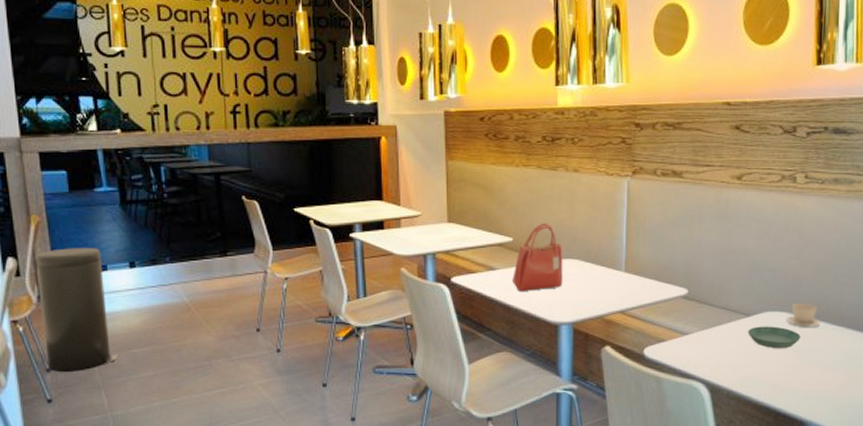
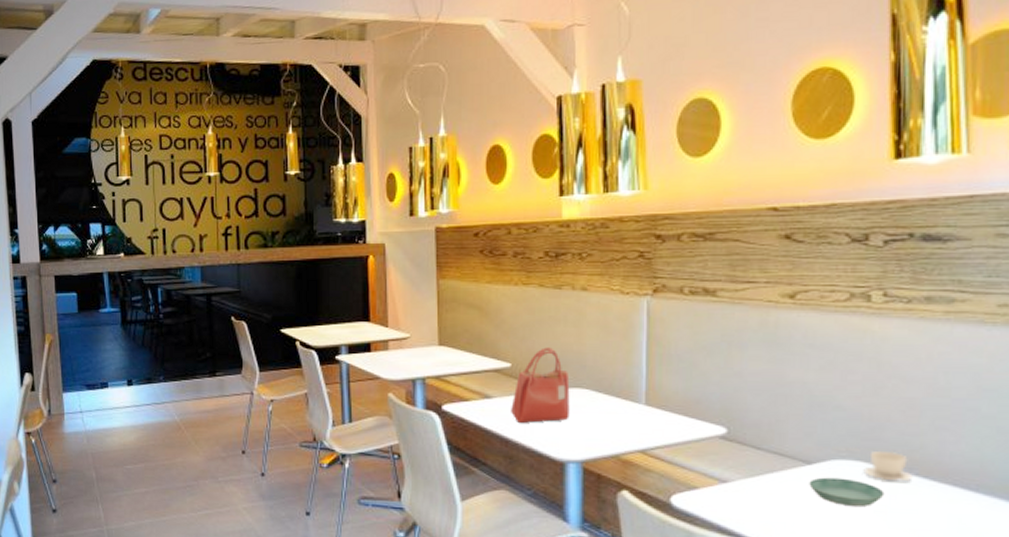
pedal bin: present [32,248,120,372] -> none [45,365,116,484]

